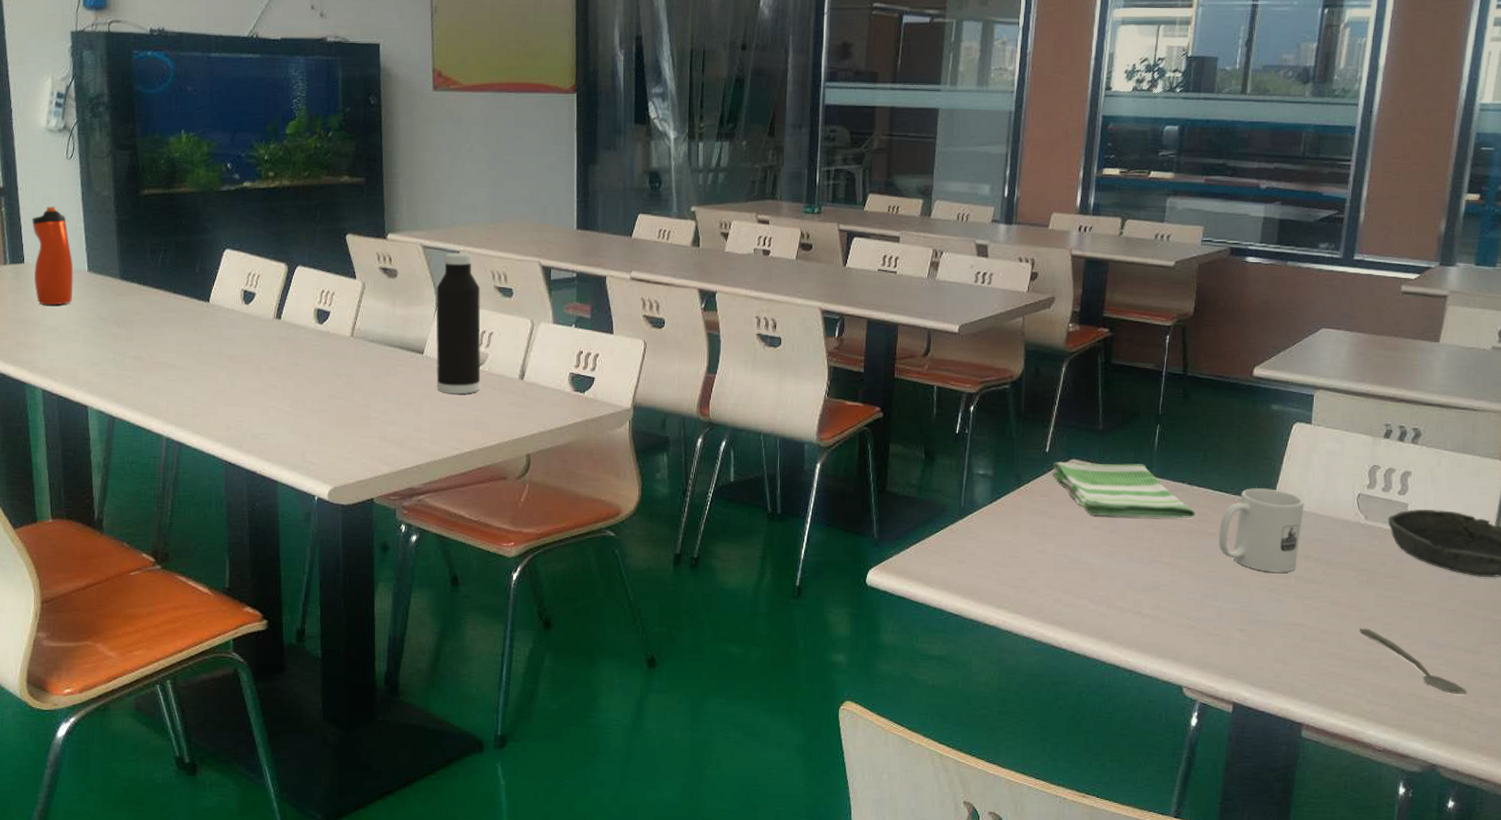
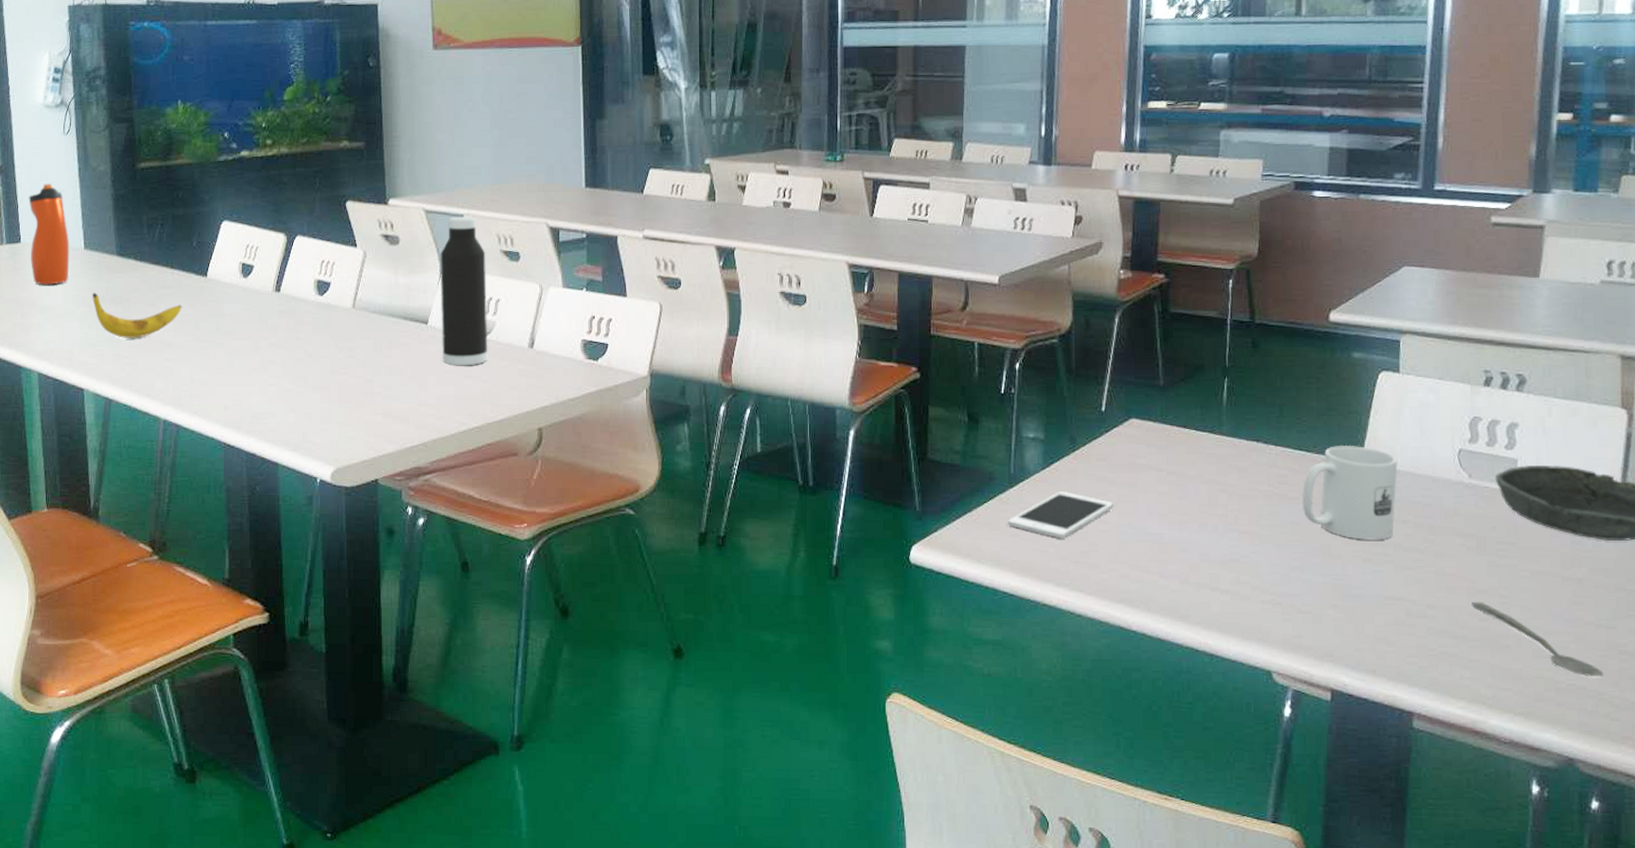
banana: none [96,314,185,360] -> present [92,293,182,339]
cell phone: none [957,523,1052,566] -> present [1008,491,1114,539]
dish towel: present [1052,461,1195,519] -> none [1110,422,1274,482]

